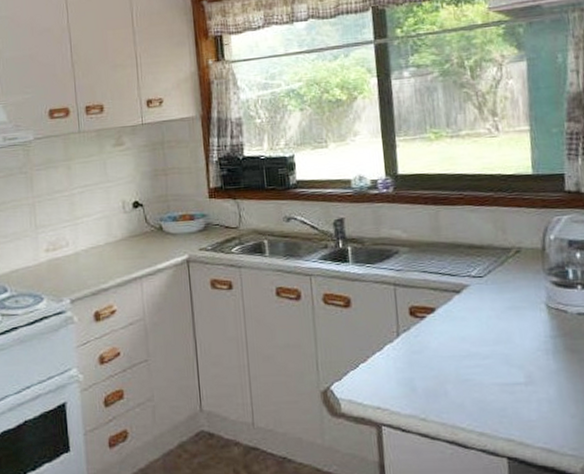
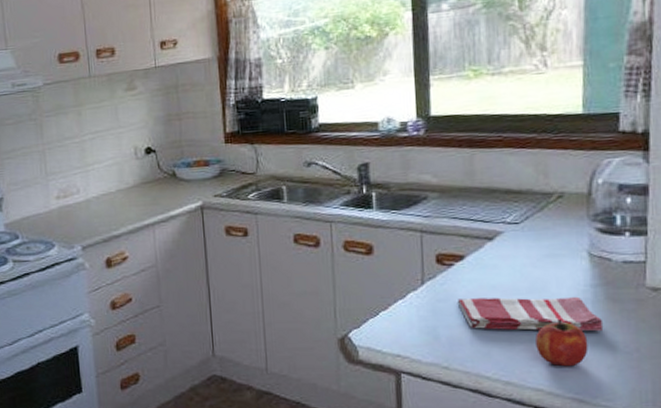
dish towel: none [430,347,565,382] -> present [457,296,604,332]
fruit: none [503,370,553,417] -> present [534,320,588,367]

